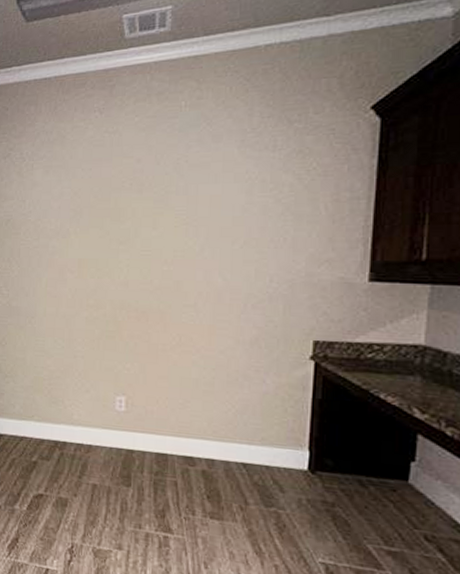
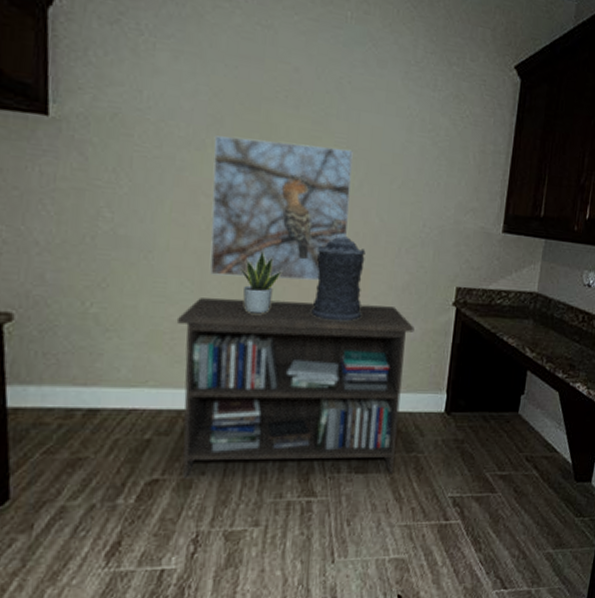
storage cabinet: none [52,352,266,525] -> present [176,298,414,479]
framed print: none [75,219,193,337] -> present [210,135,353,281]
potted plant: none [95,311,133,366] -> present [236,249,282,314]
incense holder: none [161,296,210,374] -> present [311,236,366,322]

